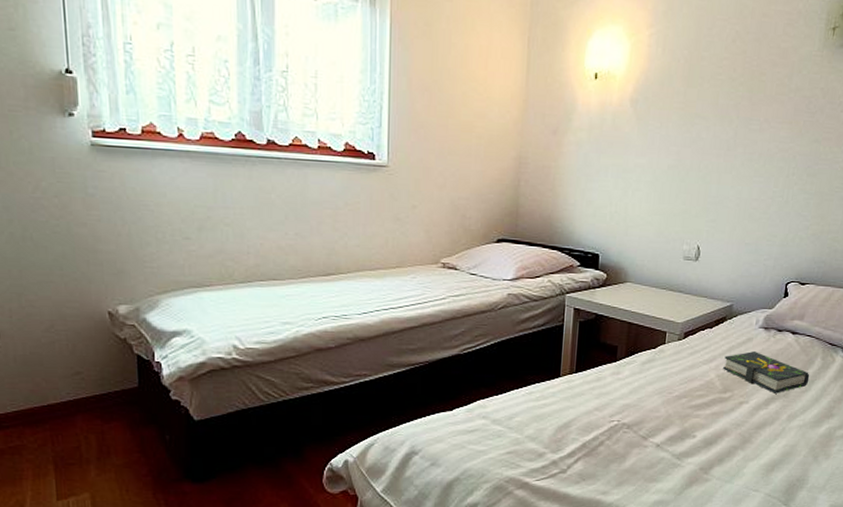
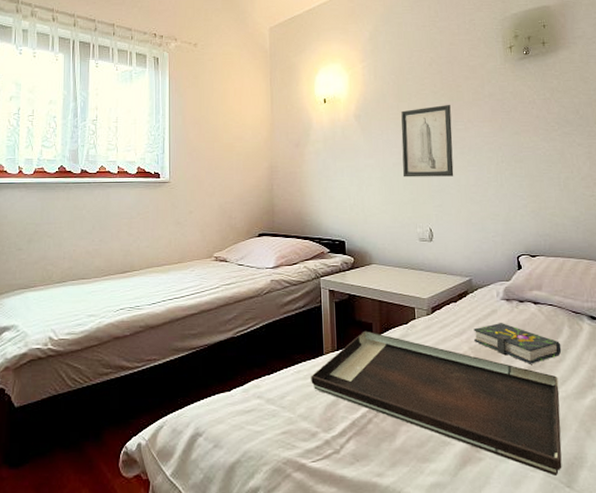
tray: none [543,353,799,495] -> present [311,330,562,476]
wall art: none [677,96,748,187] -> present [401,105,454,178]

